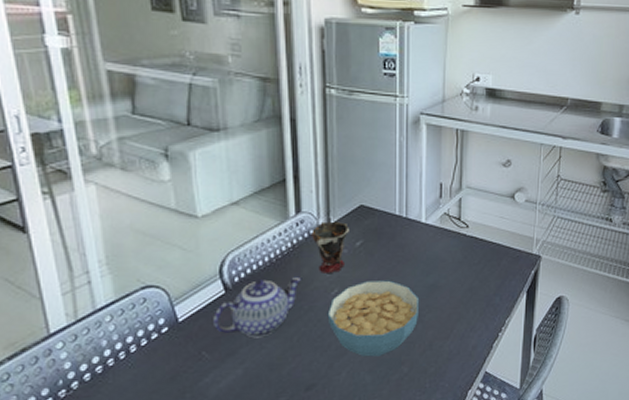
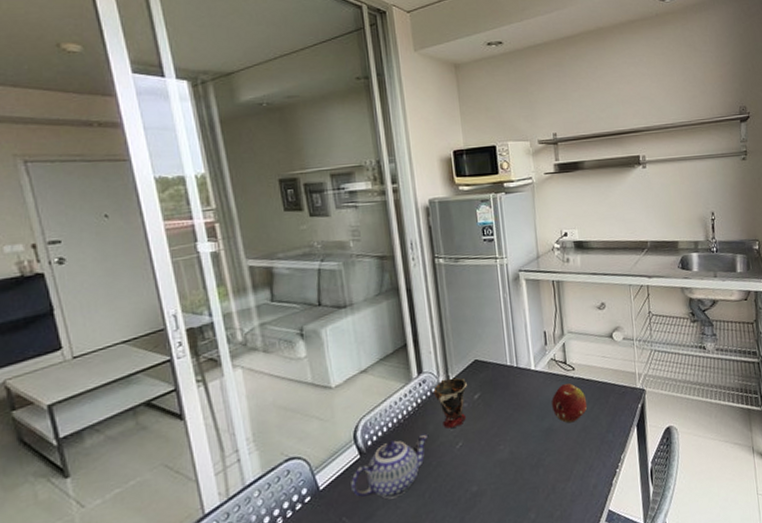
cereal bowl: present [327,280,418,357] -> none [454,428,539,507]
fruit: none [440,241,478,282] -> present [552,383,588,423]

